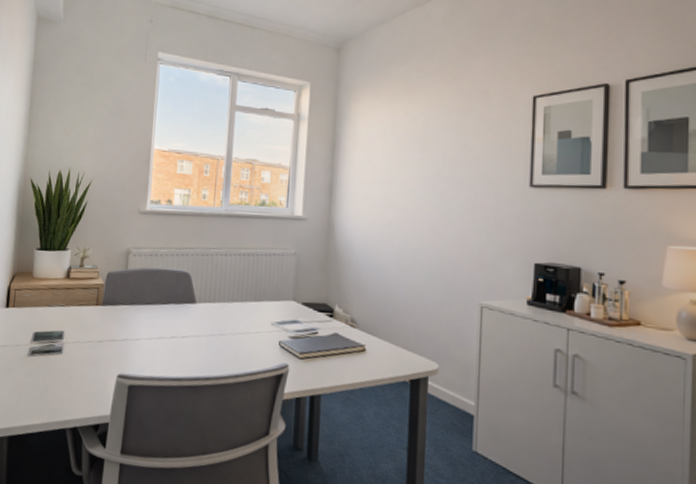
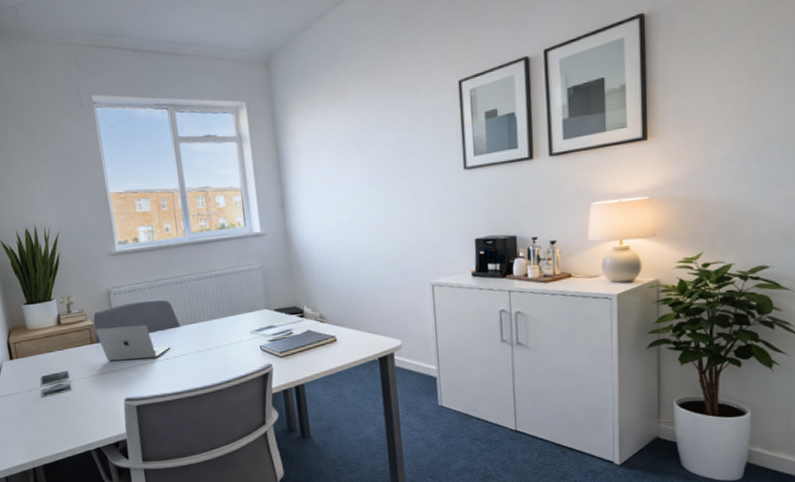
laptop: none [104,290,181,334] -> present [95,324,171,361]

